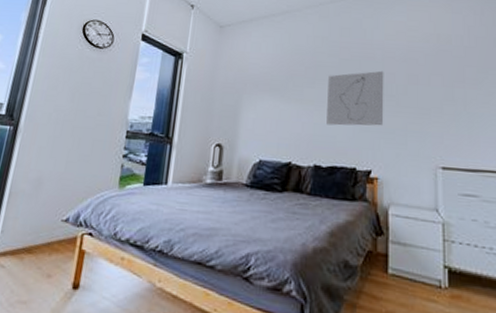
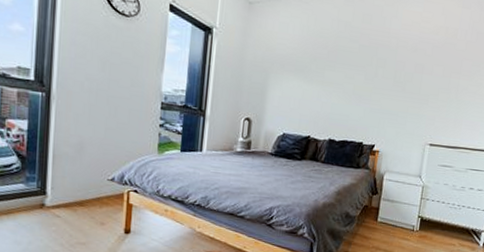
wall art: present [326,70,384,126] -> none [342,58,396,108]

